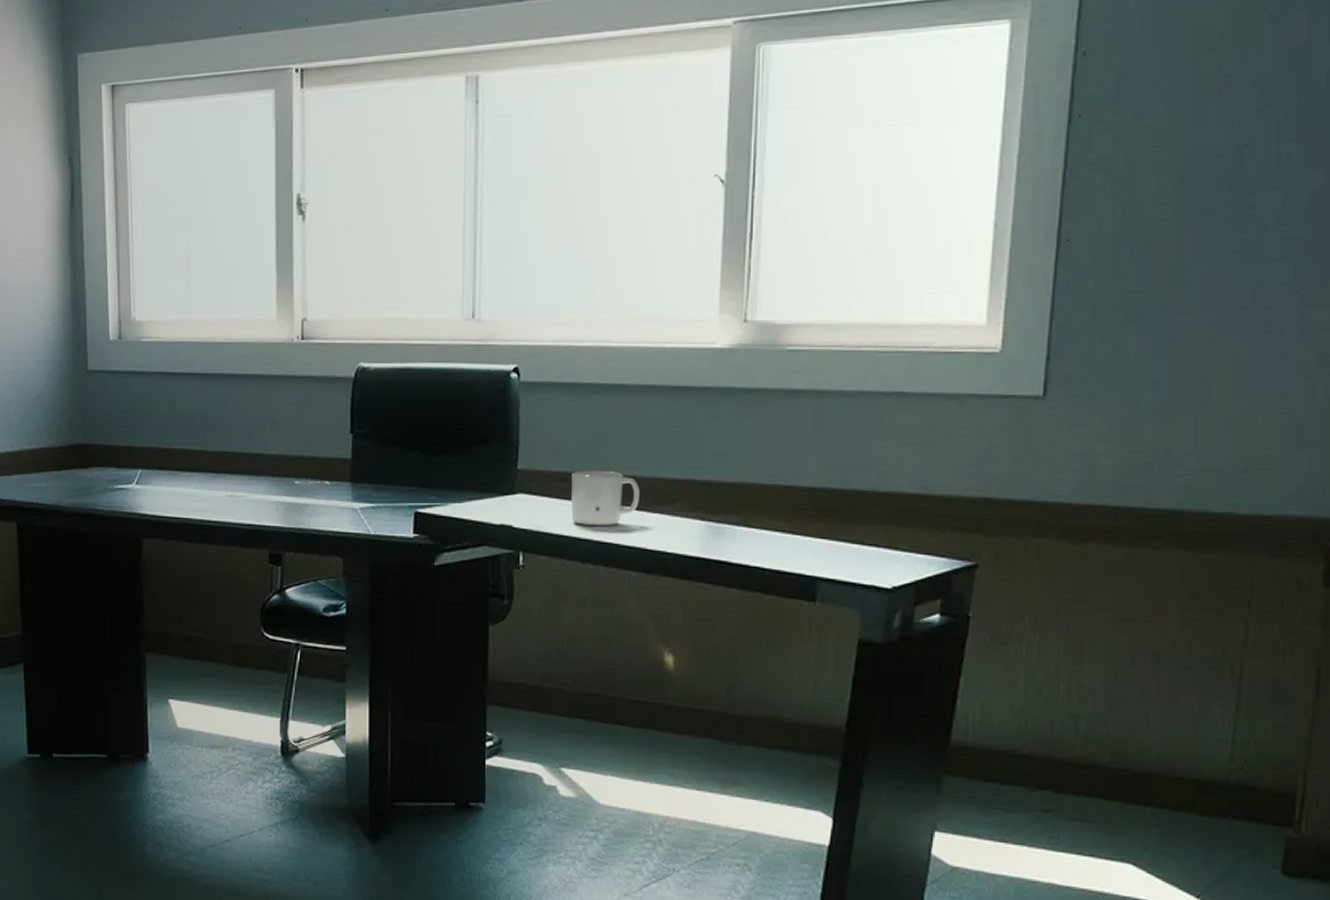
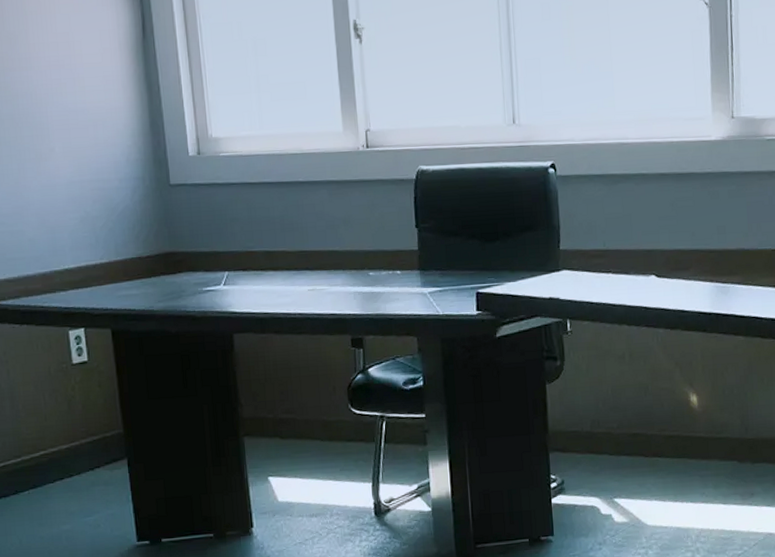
mug: present [571,470,641,526] -> none [605,246,661,294]

